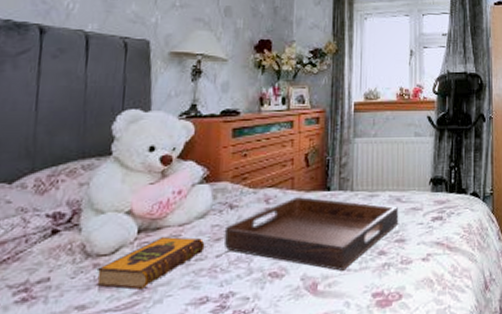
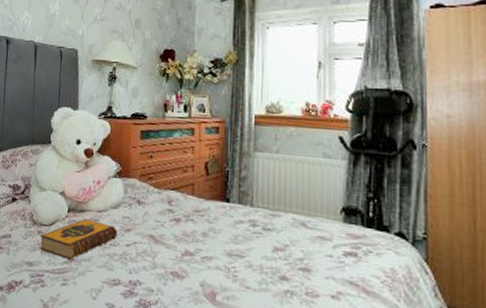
serving tray: present [223,197,399,271] -> none [132,203,304,287]

